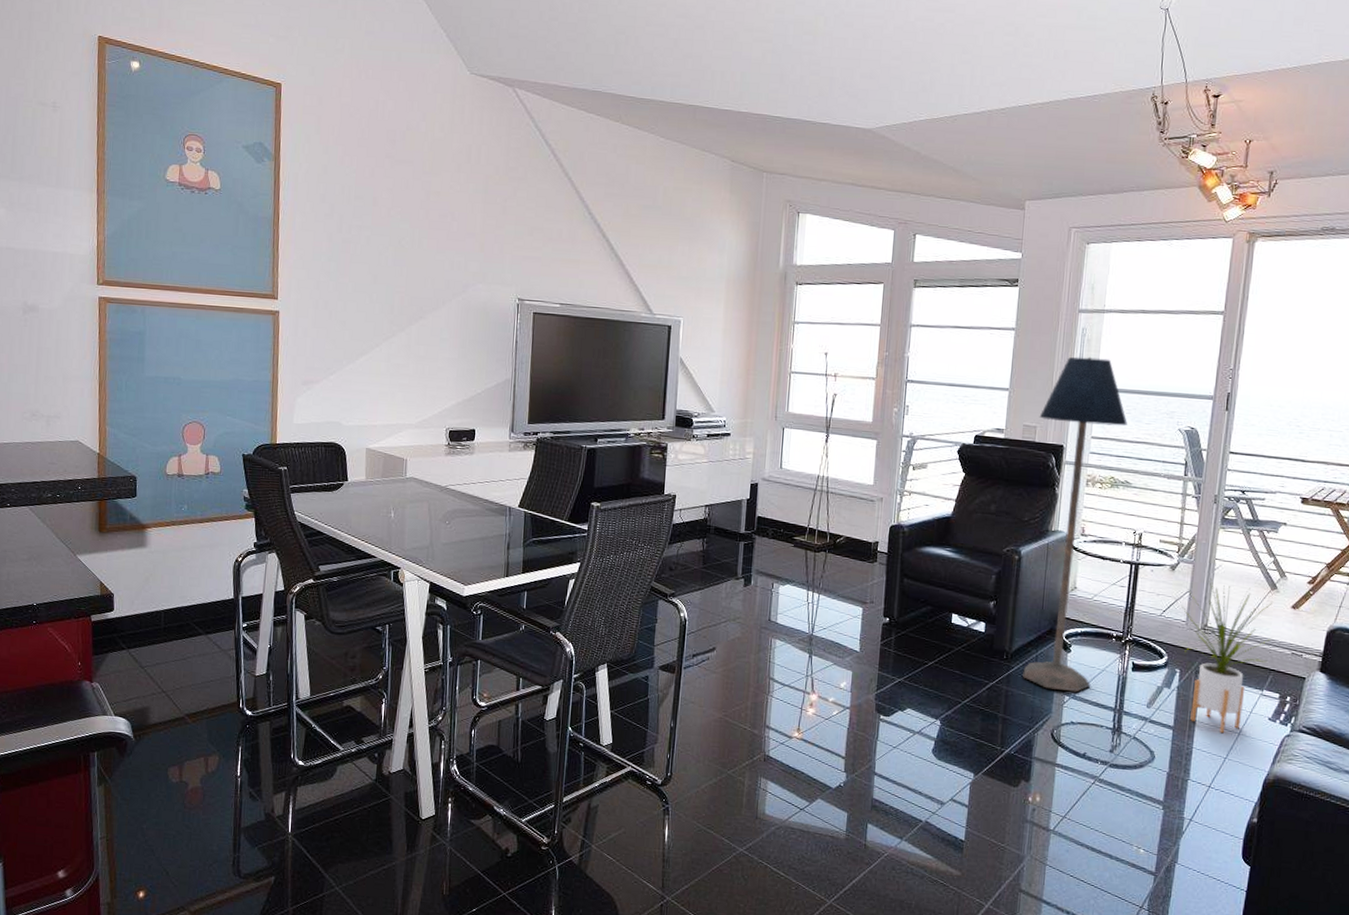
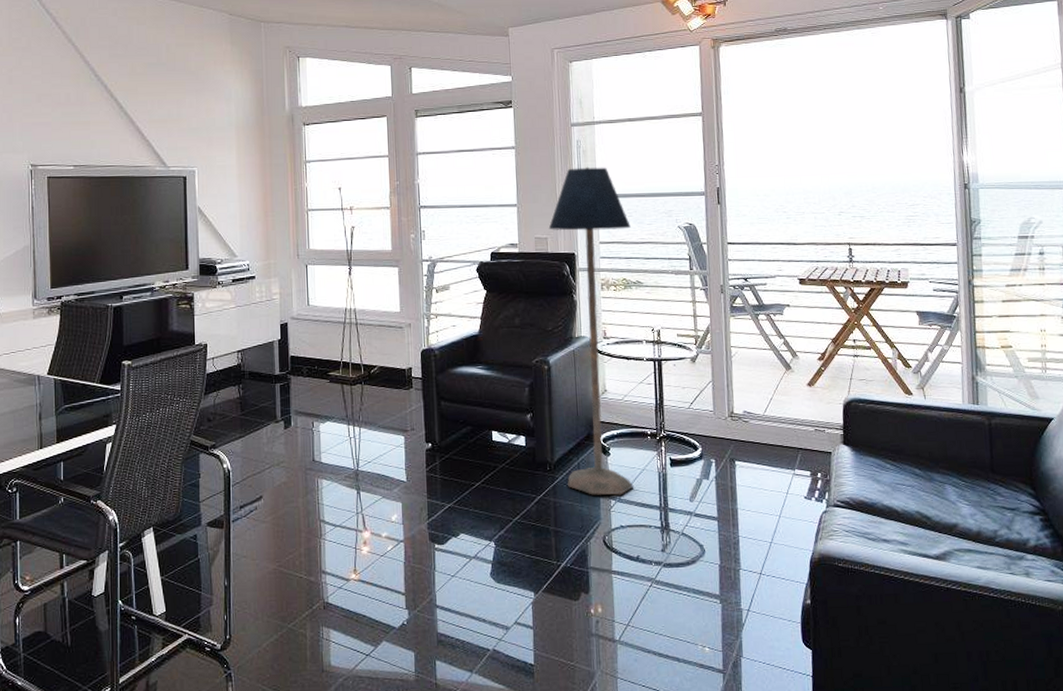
house plant: present [1182,578,1274,734] -> none [707,366,794,518]

